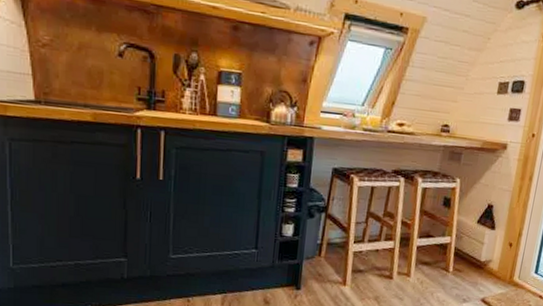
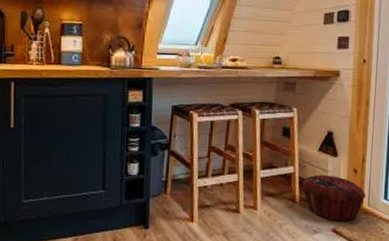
woven basket: none [457,246,518,293] -> present [302,174,366,222]

